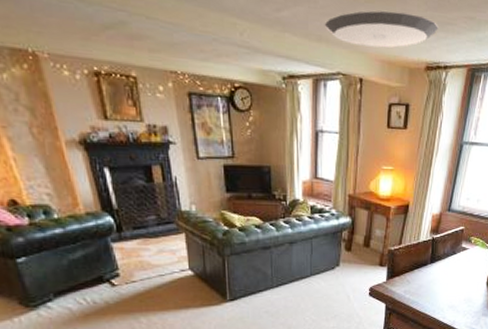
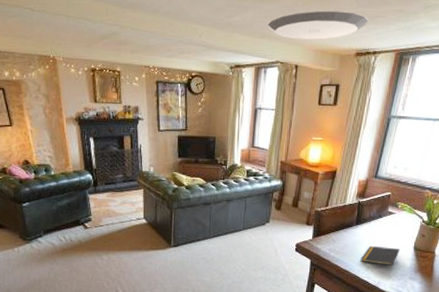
notepad: none [436,284,474,304] -> present [360,245,400,266]

